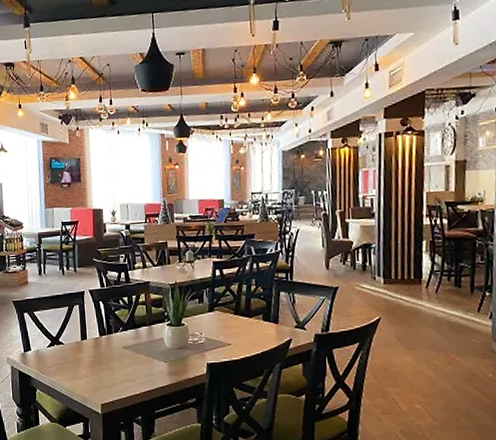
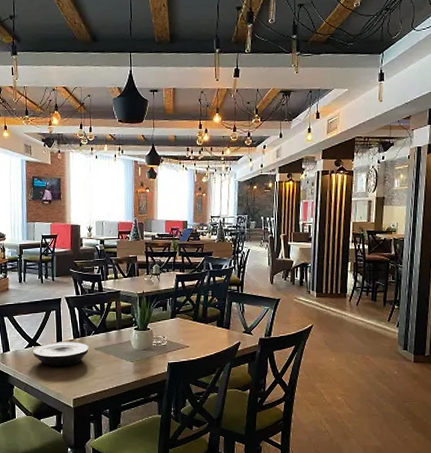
plate: none [56,340,117,367] -> present [33,342,89,366]

